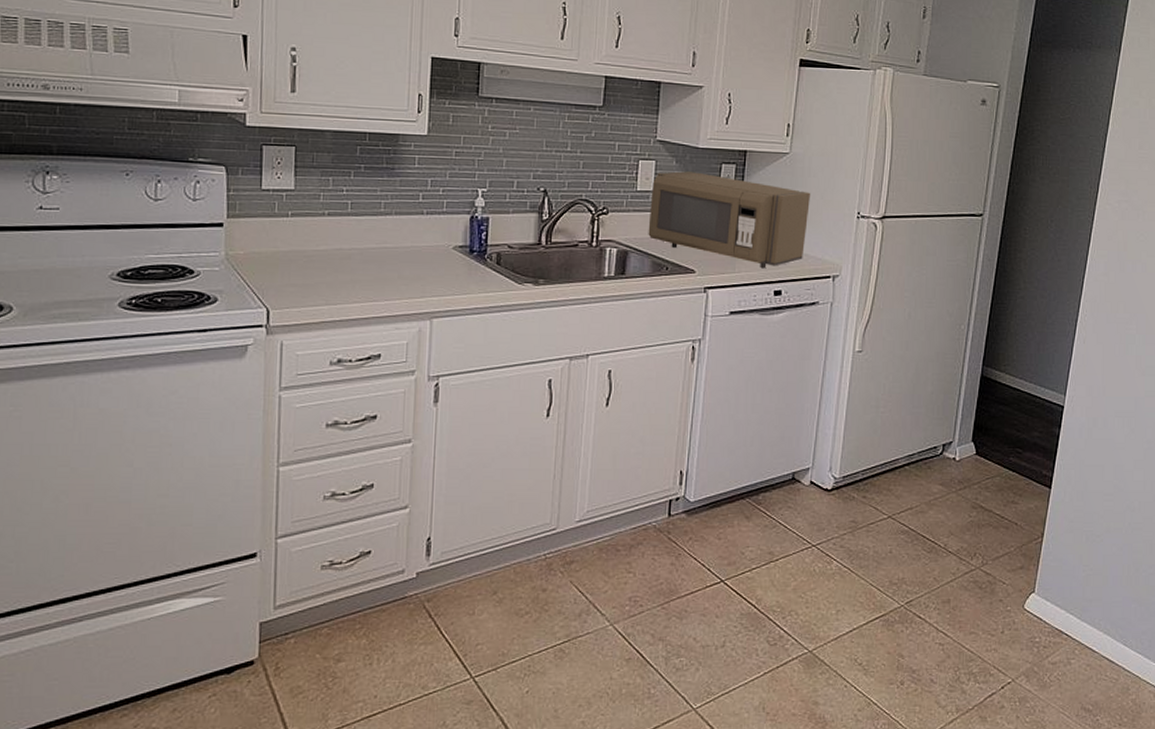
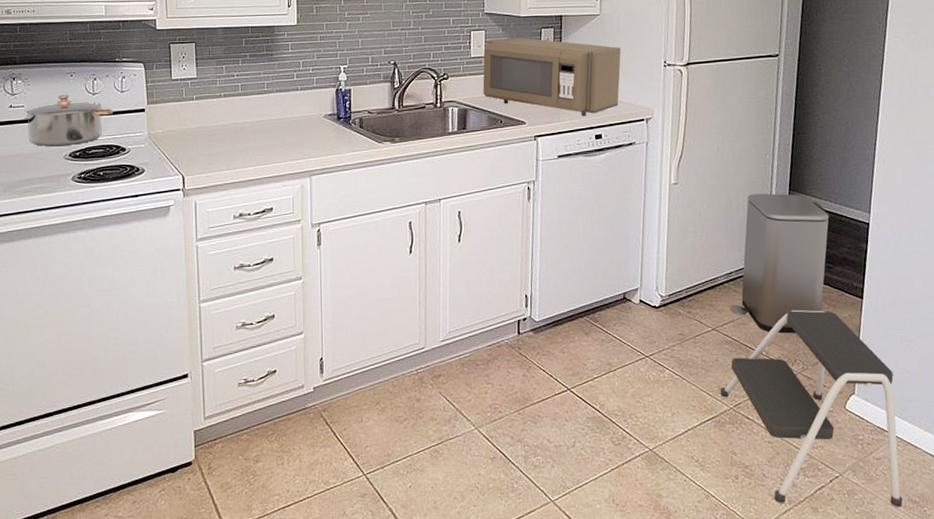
cooking pot: none [59,199,181,263] -> present [24,95,113,147]
step stool: none [891,498,1076,716] -> present [720,309,903,508]
pedal bin: none [909,368,1023,524] -> present [730,193,829,334]

